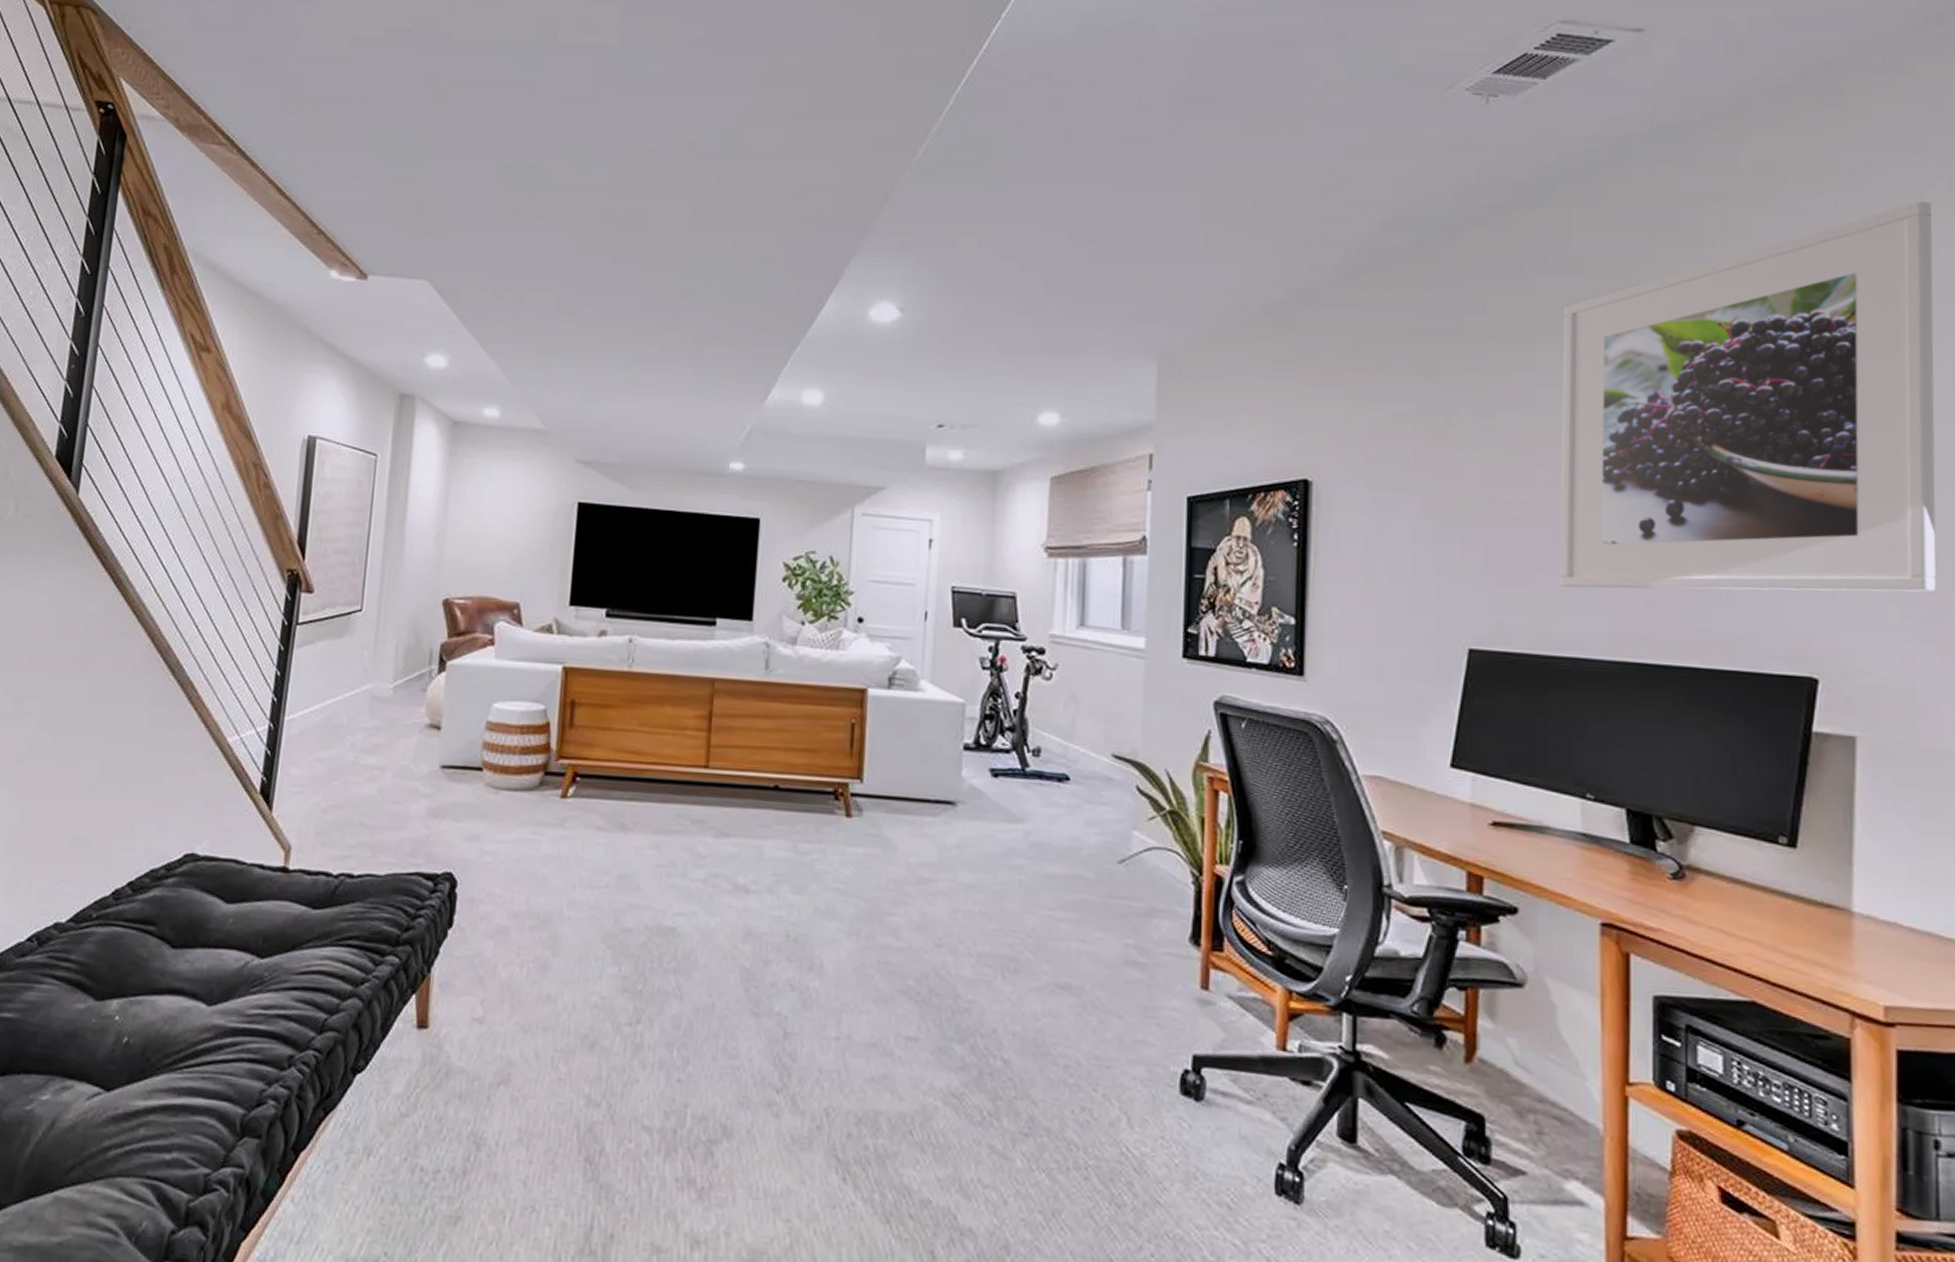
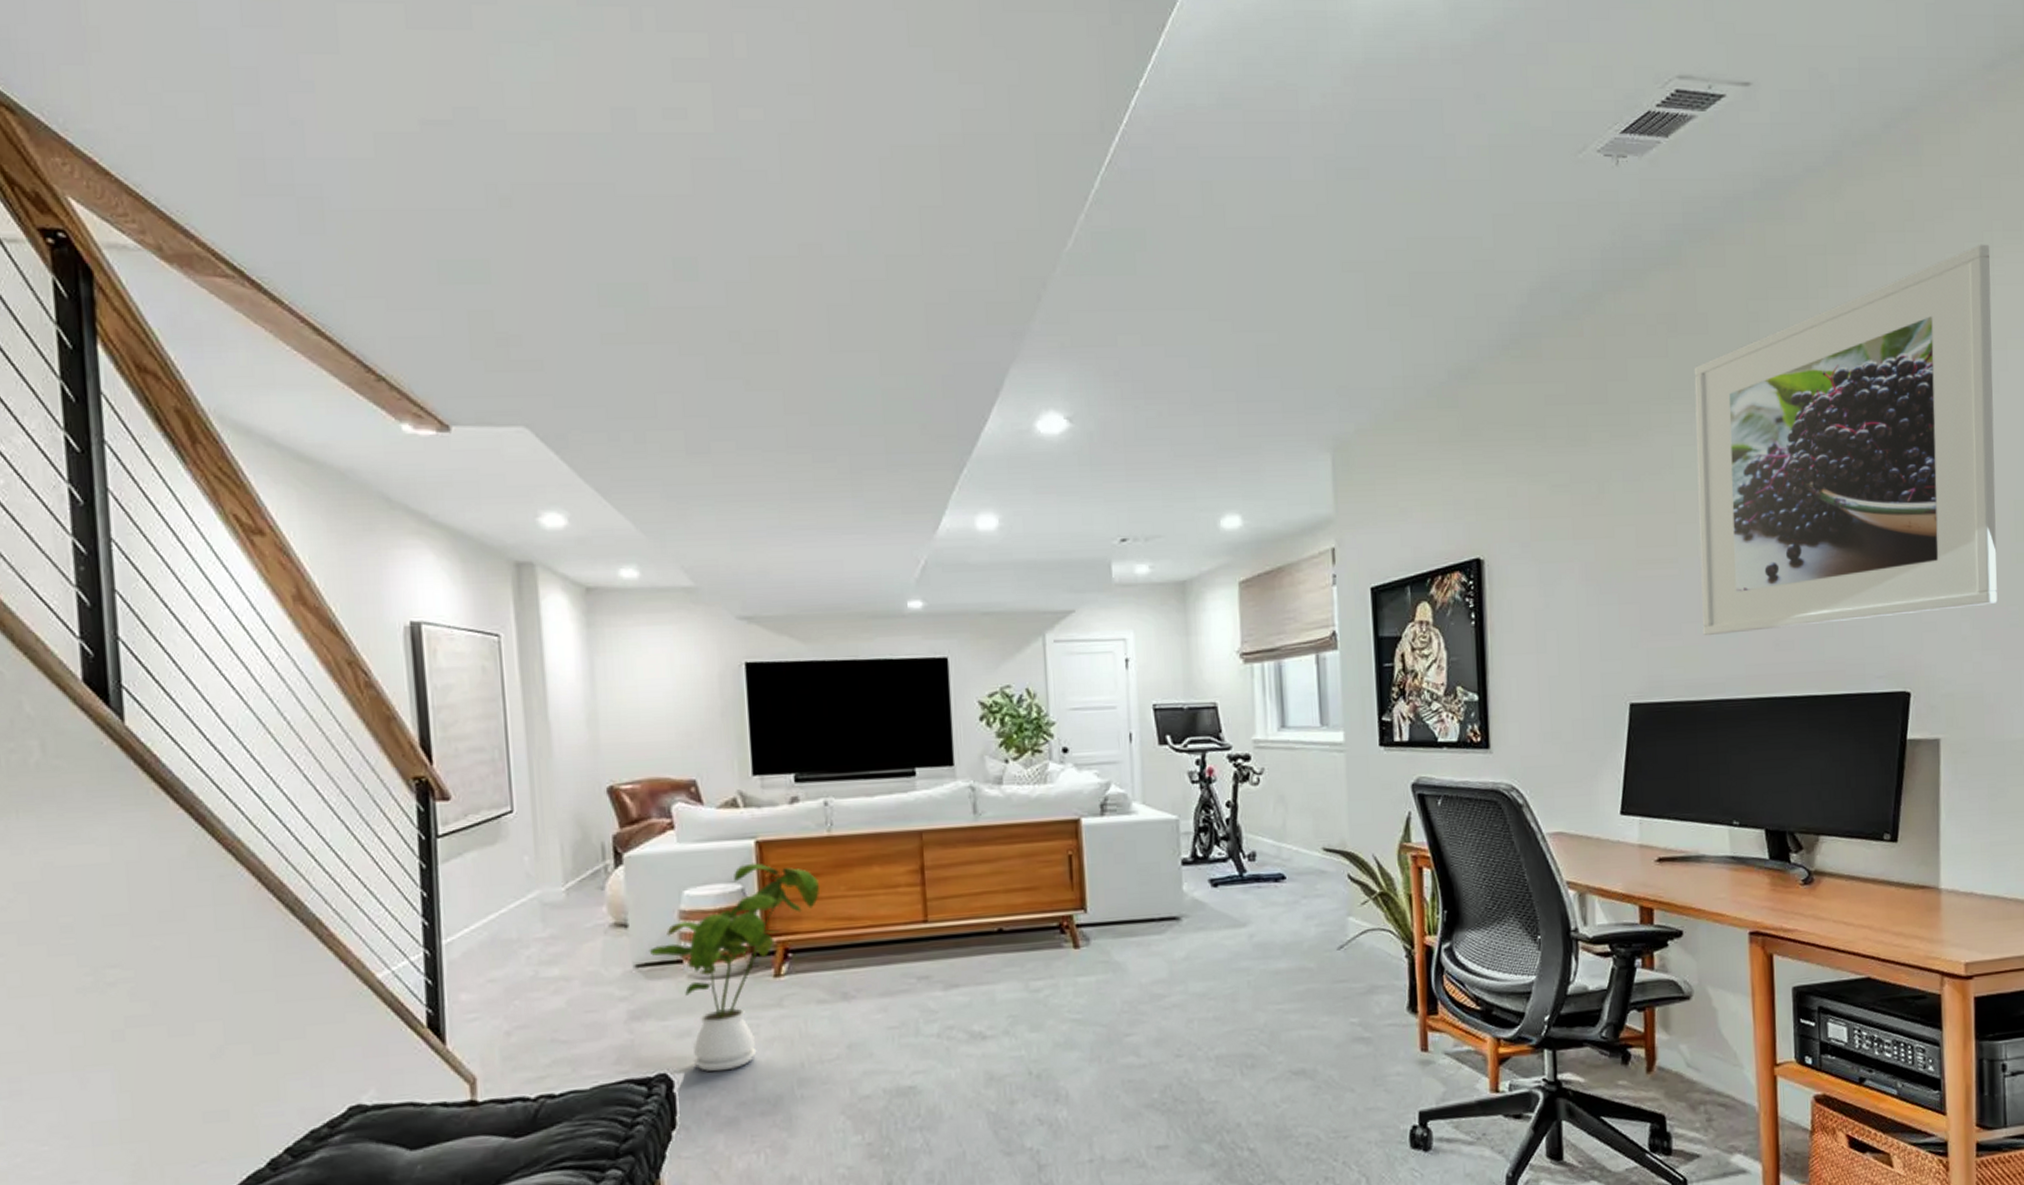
house plant: none [455,686,615,881] -> present [649,863,820,1072]

